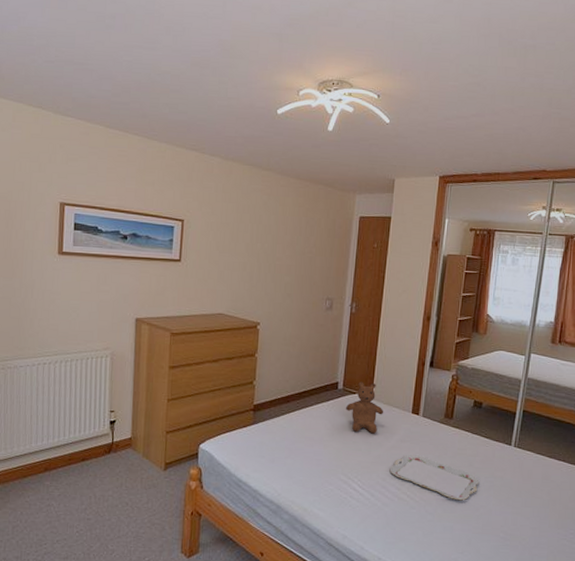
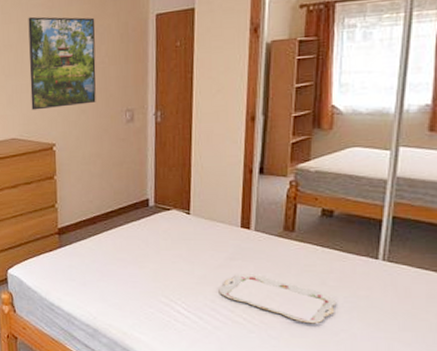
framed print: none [241,199,308,289] -> present [28,16,96,110]
teddy bear: present [346,381,384,434] -> none [160,196,206,252]

